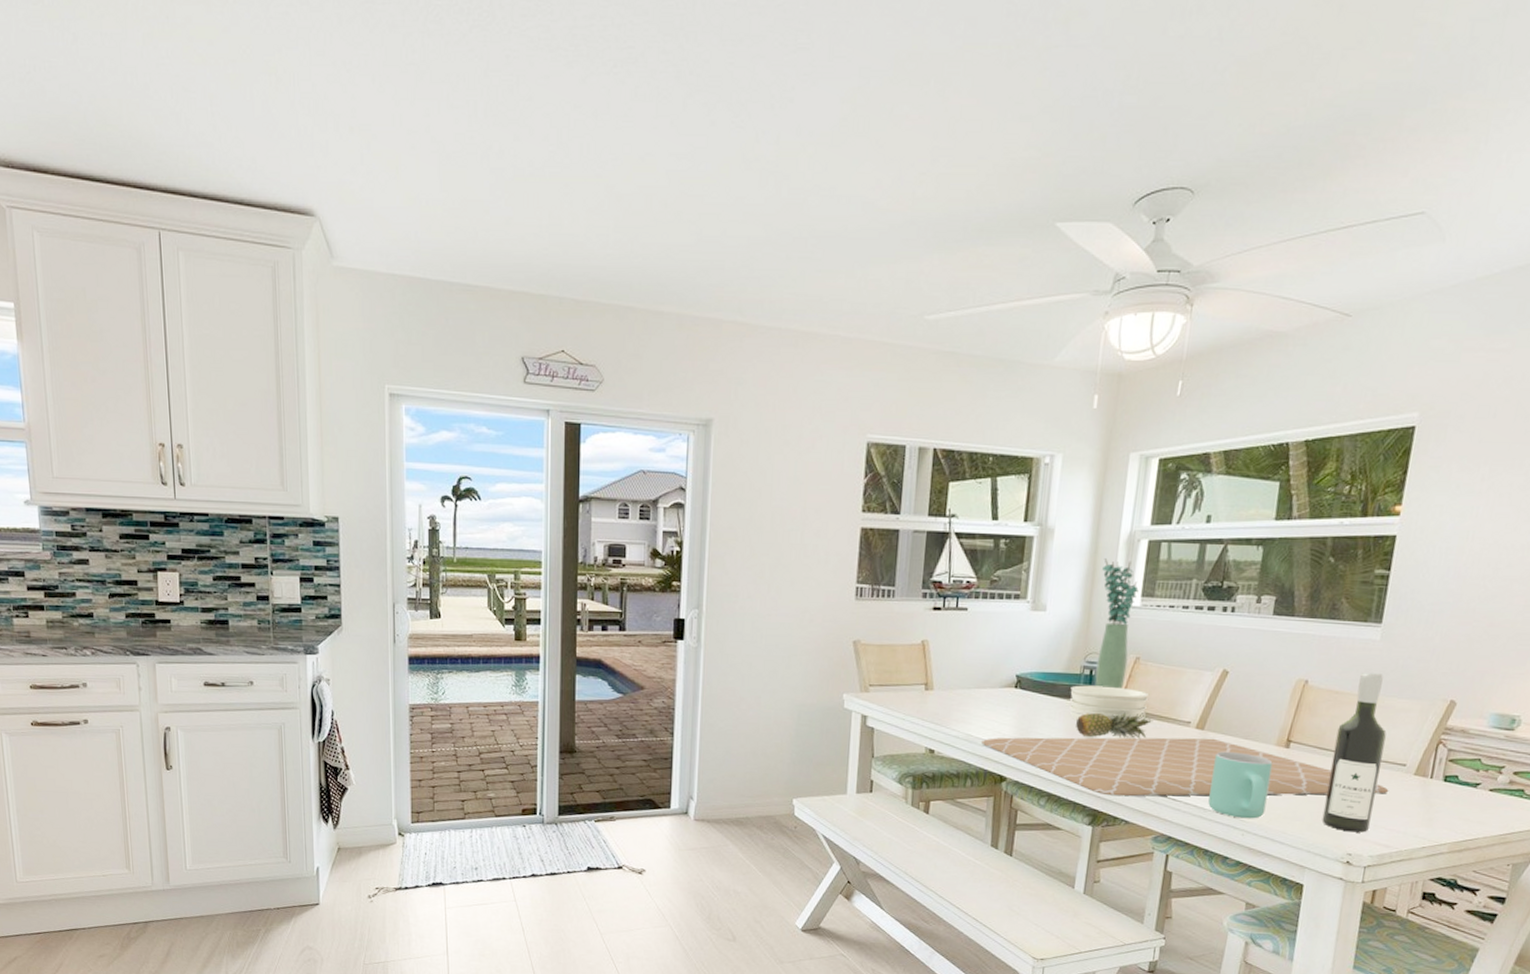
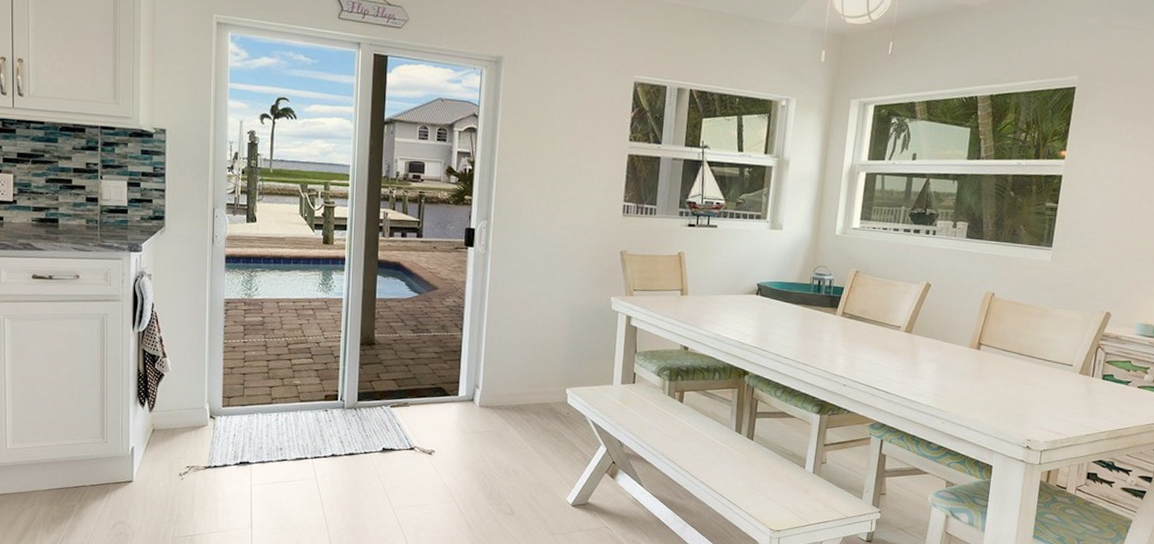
placemat: present [980,737,1389,797] -> none [727,337,1060,390]
bowl: present [1068,685,1149,732] -> none [800,293,867,334]
fruit: present [1076,712,1152,739] -> none [807,317,869,340]
vase: present [1095,558,1139,689] -> none [822,187,858,298]
mug: present [1208,751,1273,819] -> none [915,351,967,410]
bottle: present [1322,673,1387,833] -> none [1006,288,1057,422]

